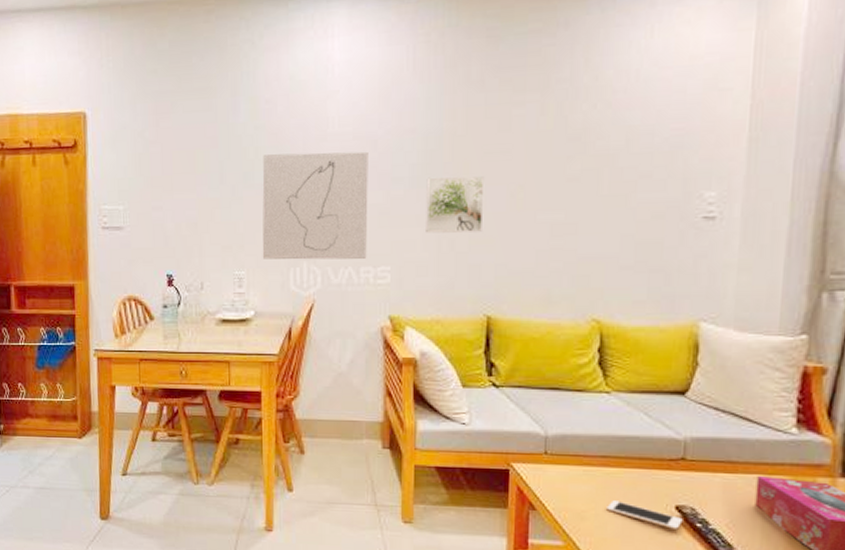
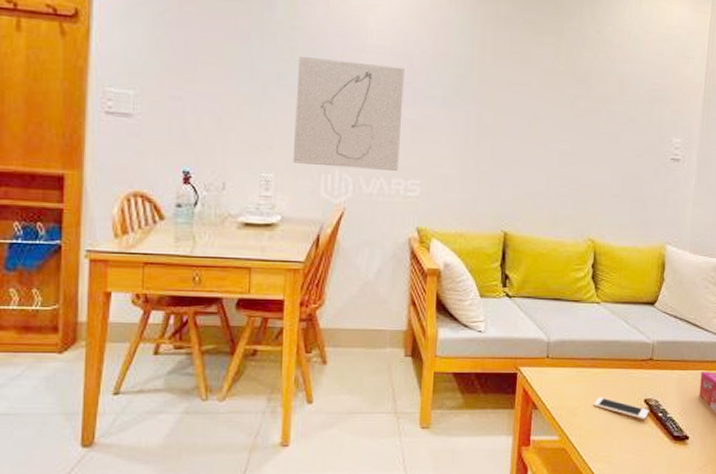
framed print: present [426,176,485,233] -> none [454,99,507,155]

